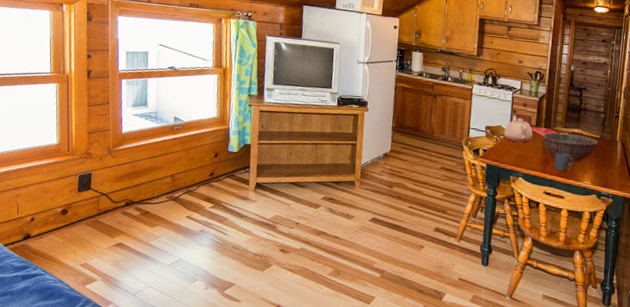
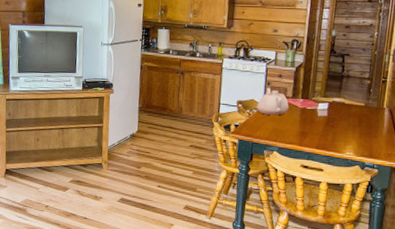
bowl: present [542,132,598,162] -> none [299,102,362,133]
mug: present [554,152,575,171] -> none [312,123,336,143]

